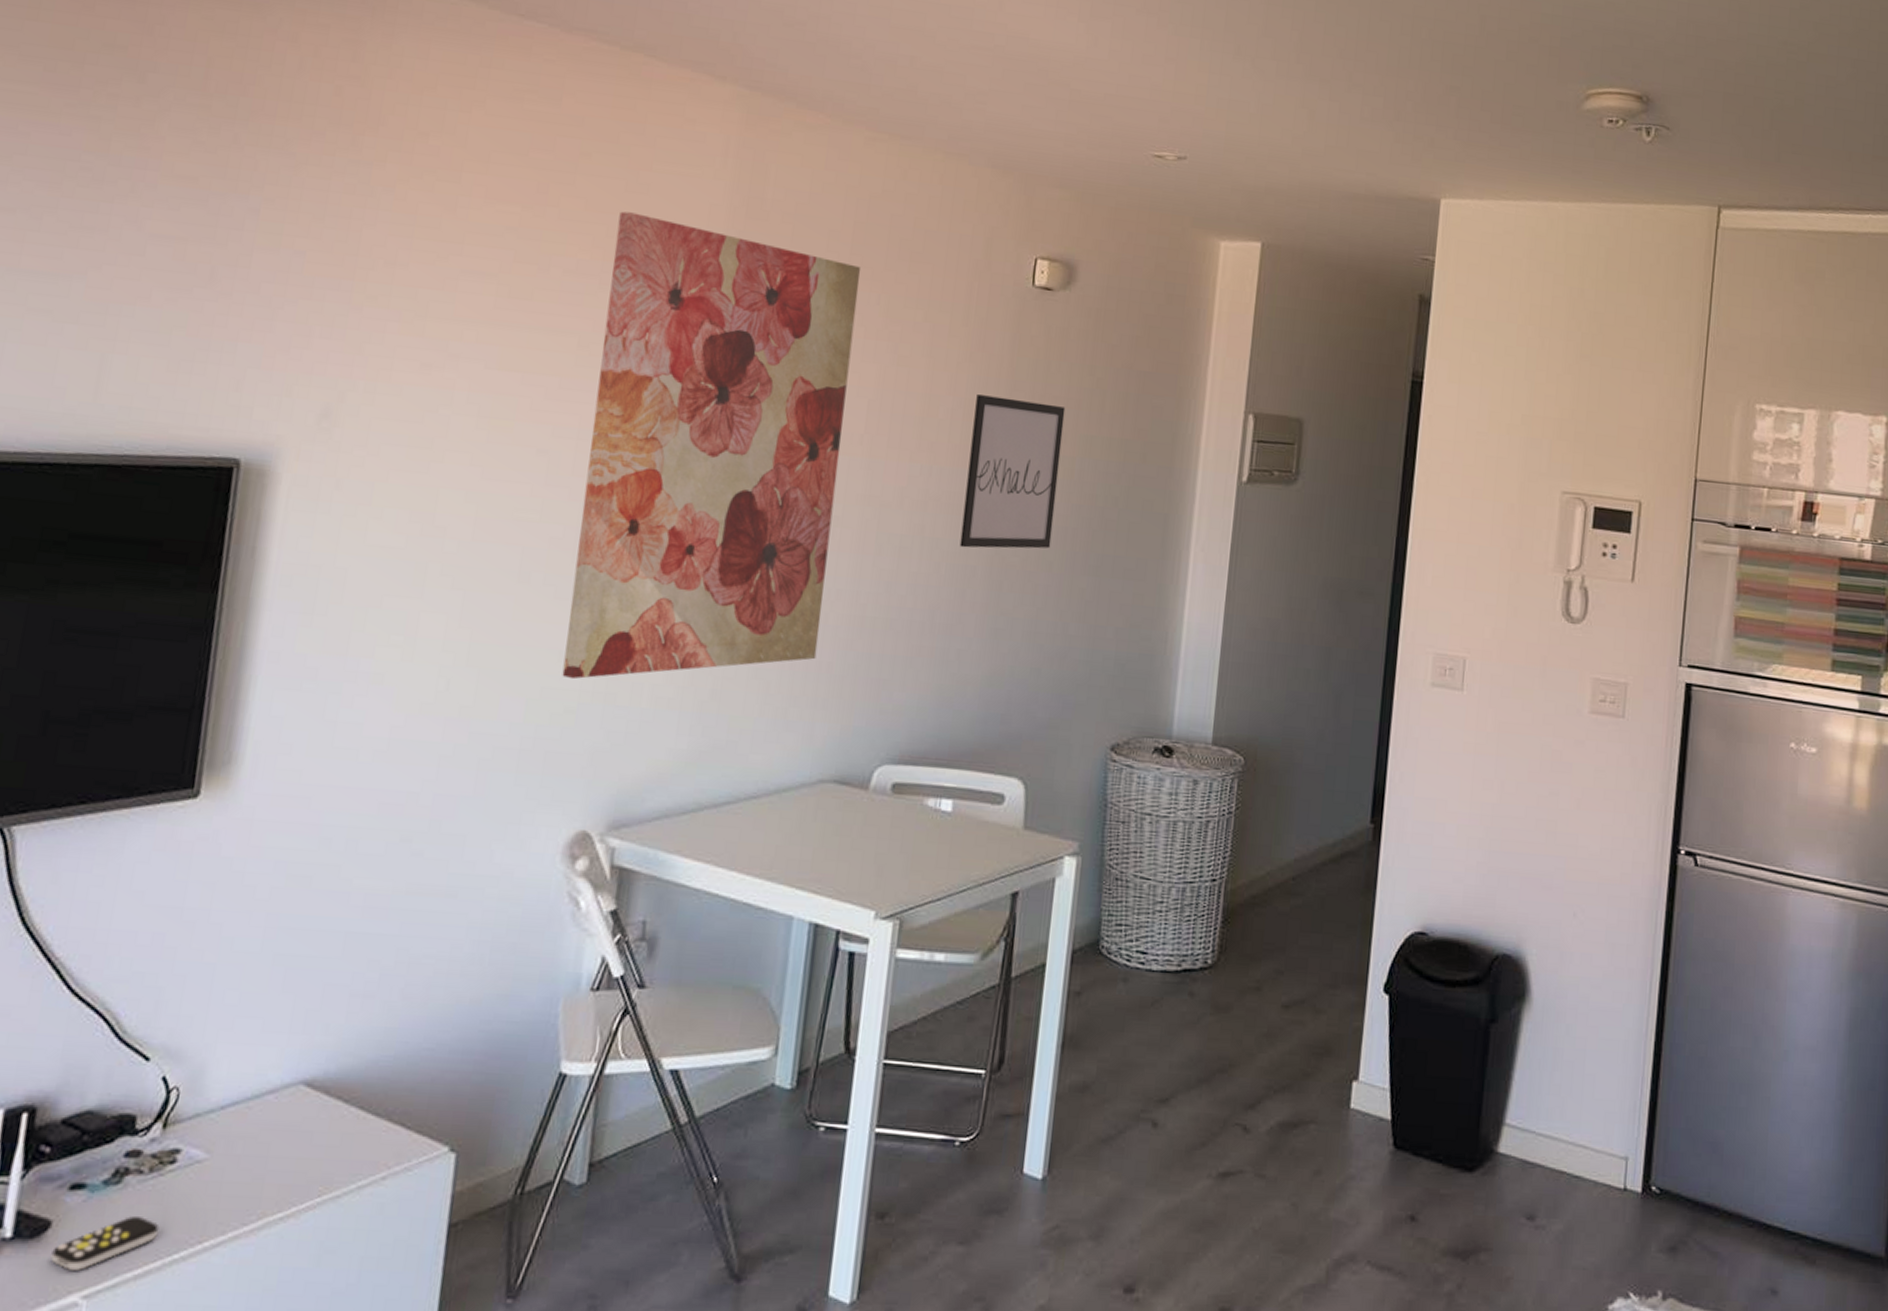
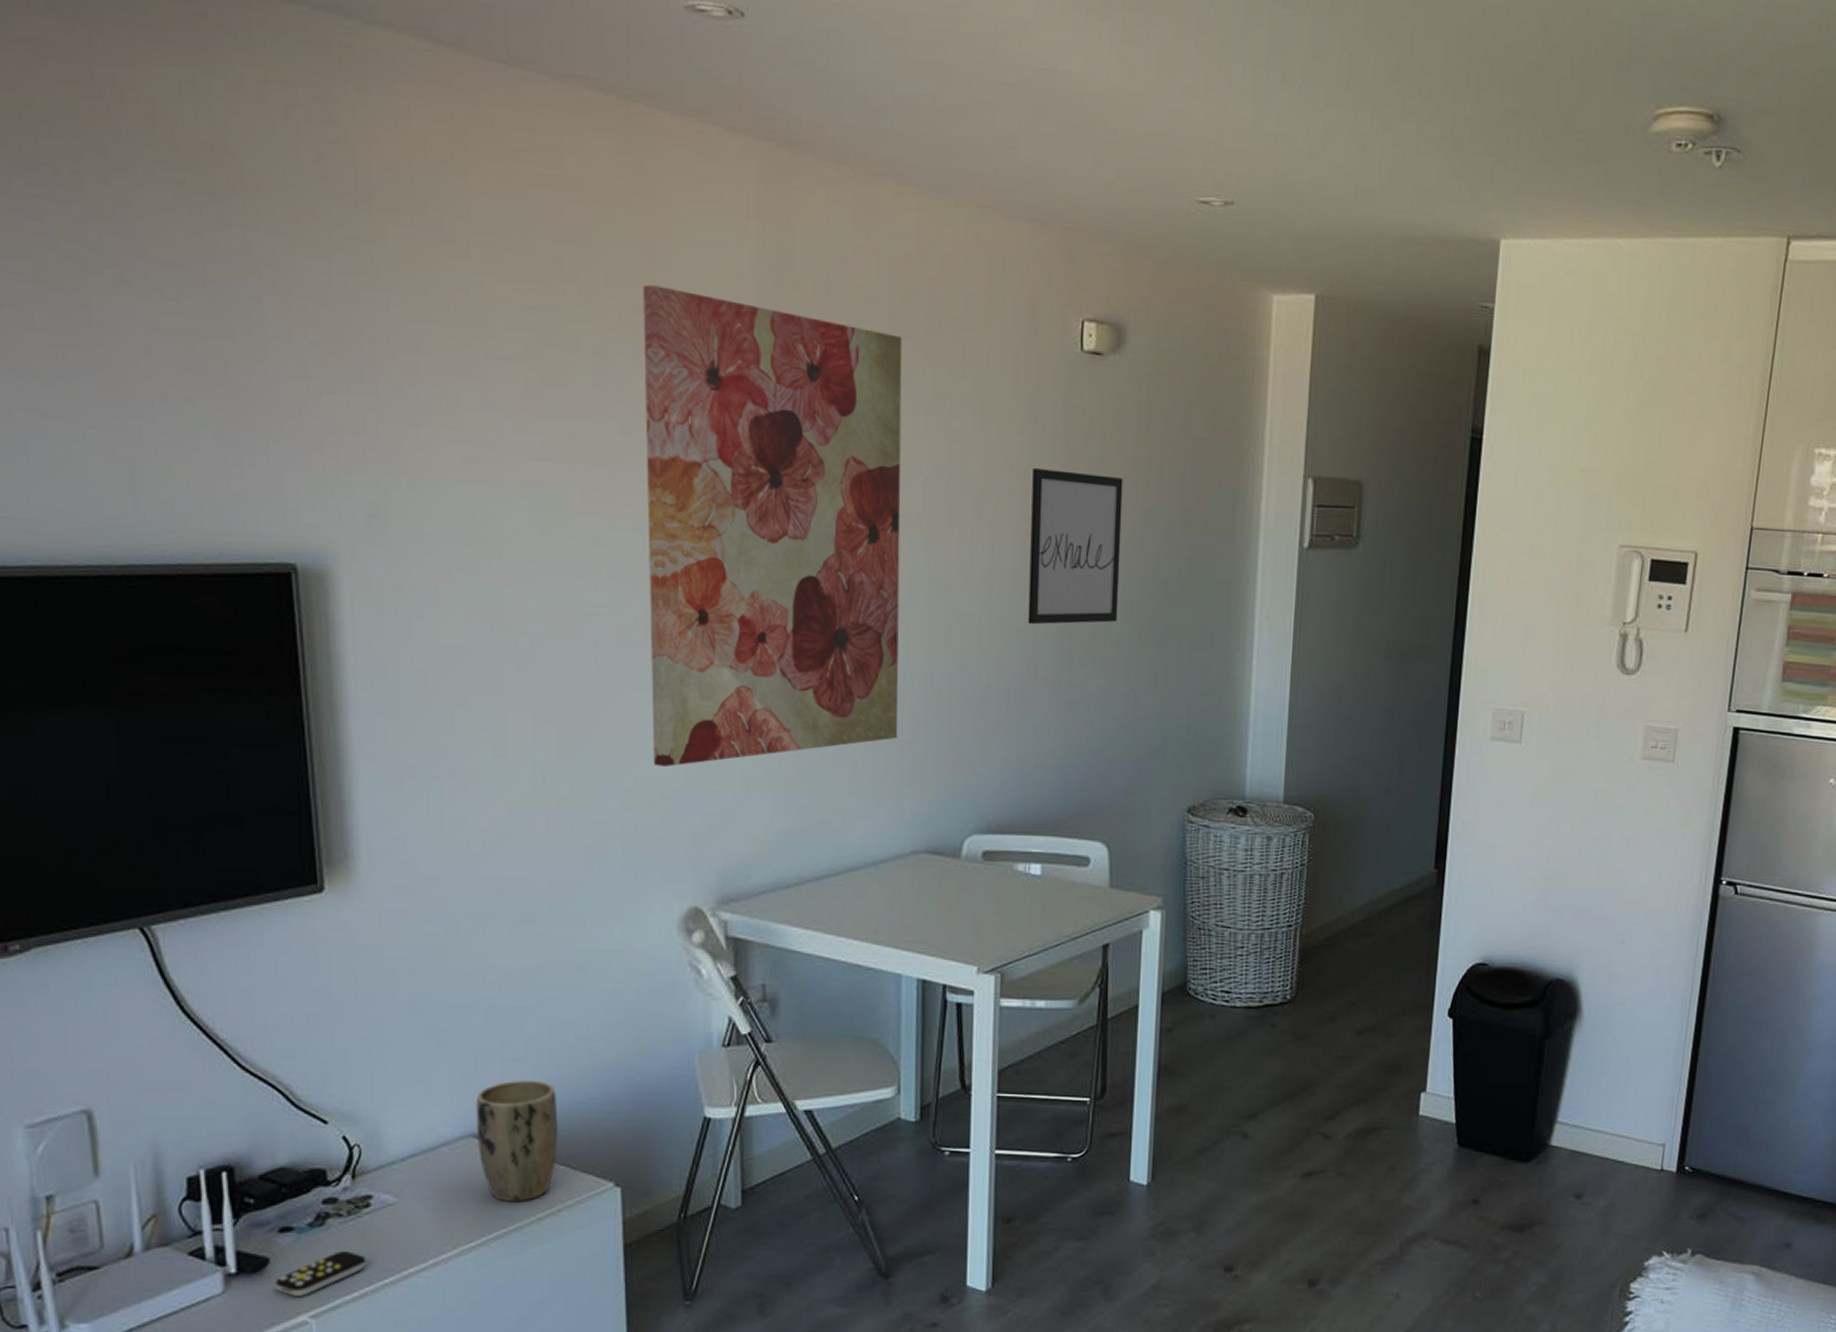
plant pot: none [306,1019,403,1165] -> present [475,1080,559,1201]

